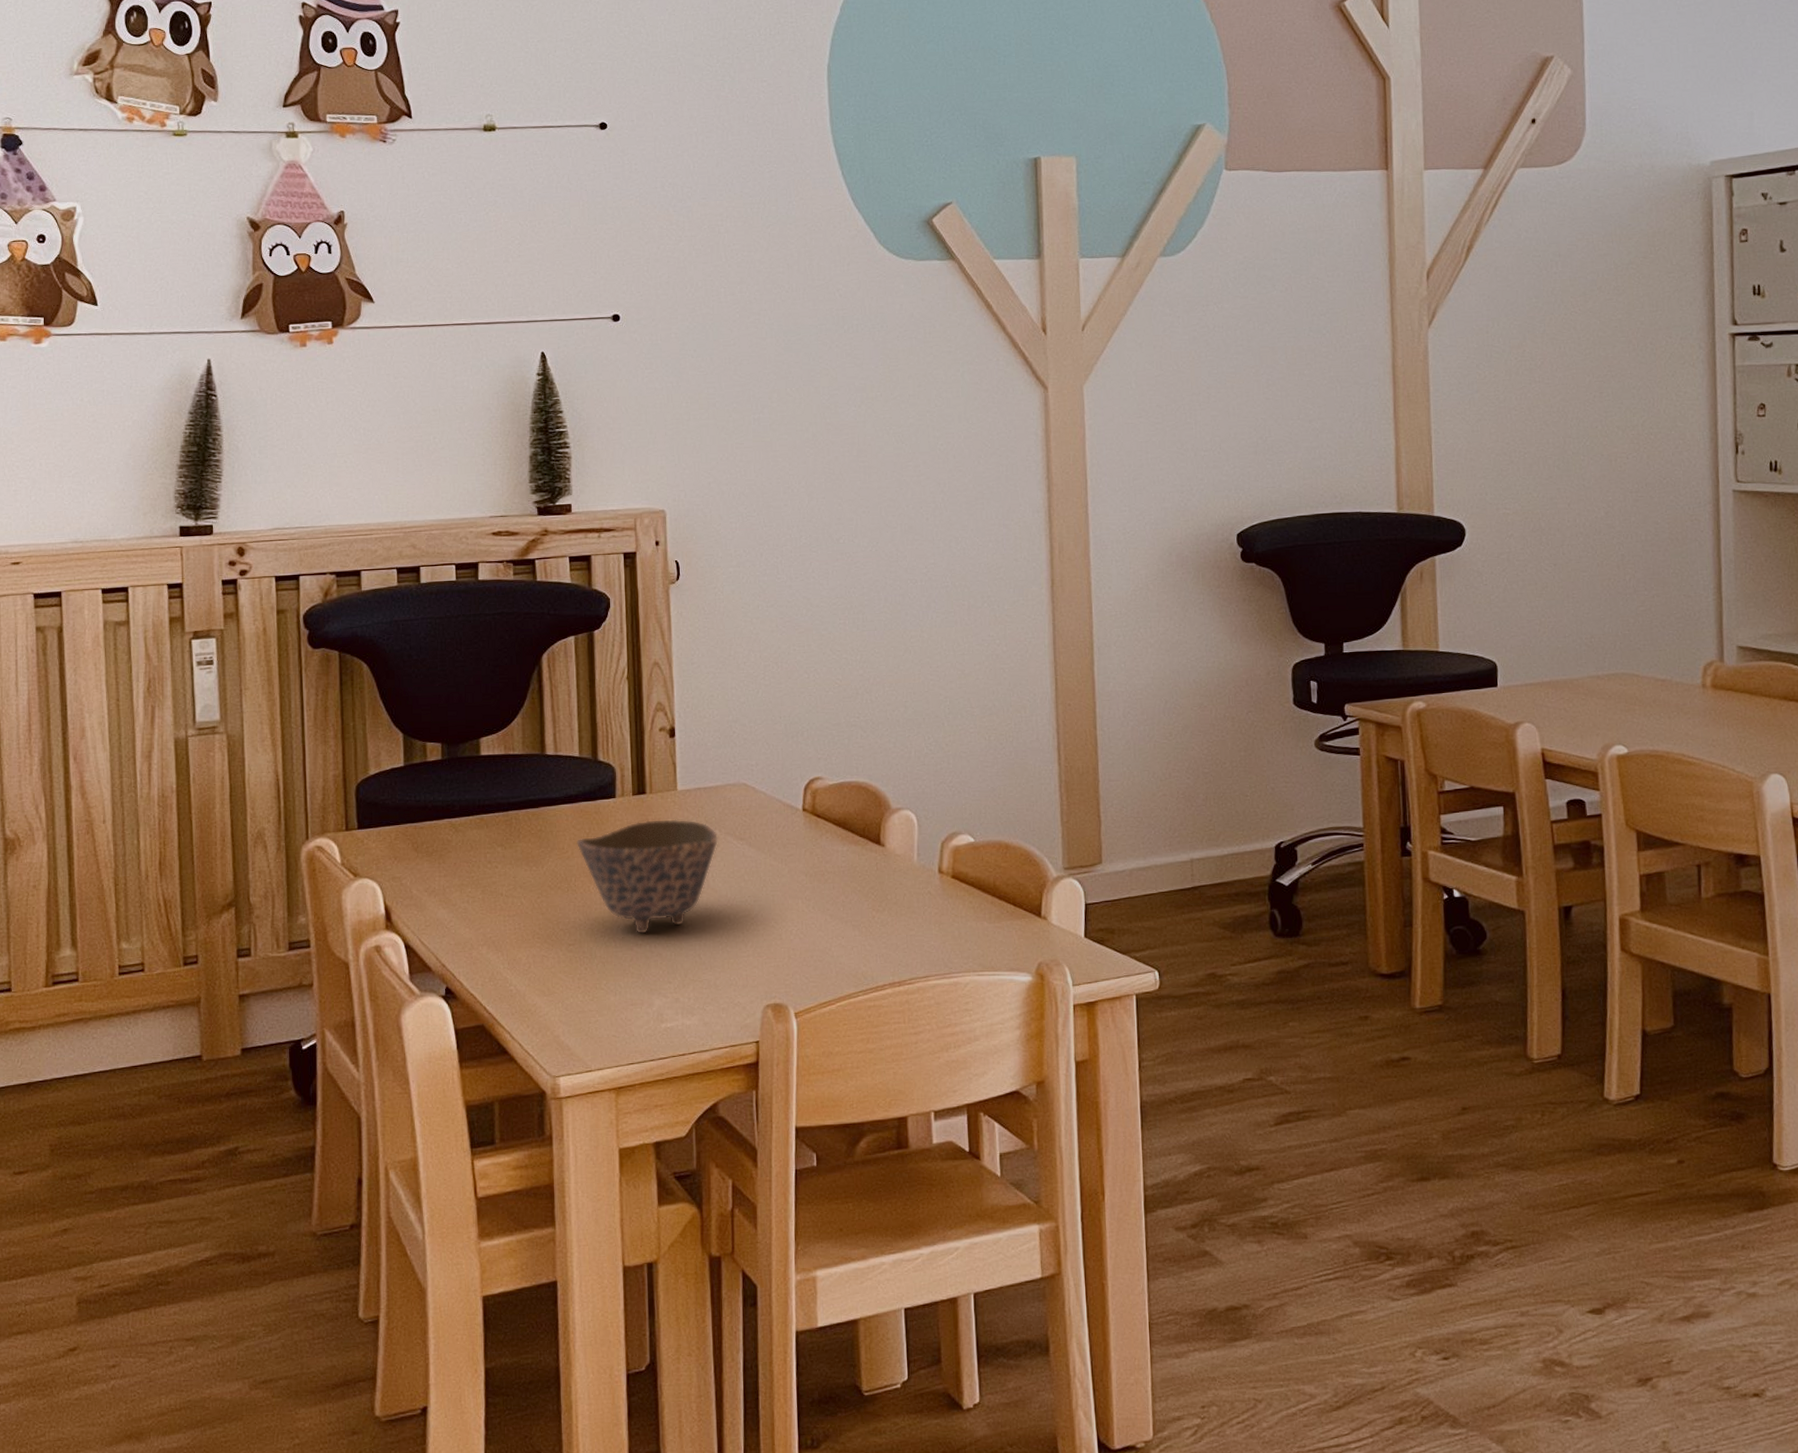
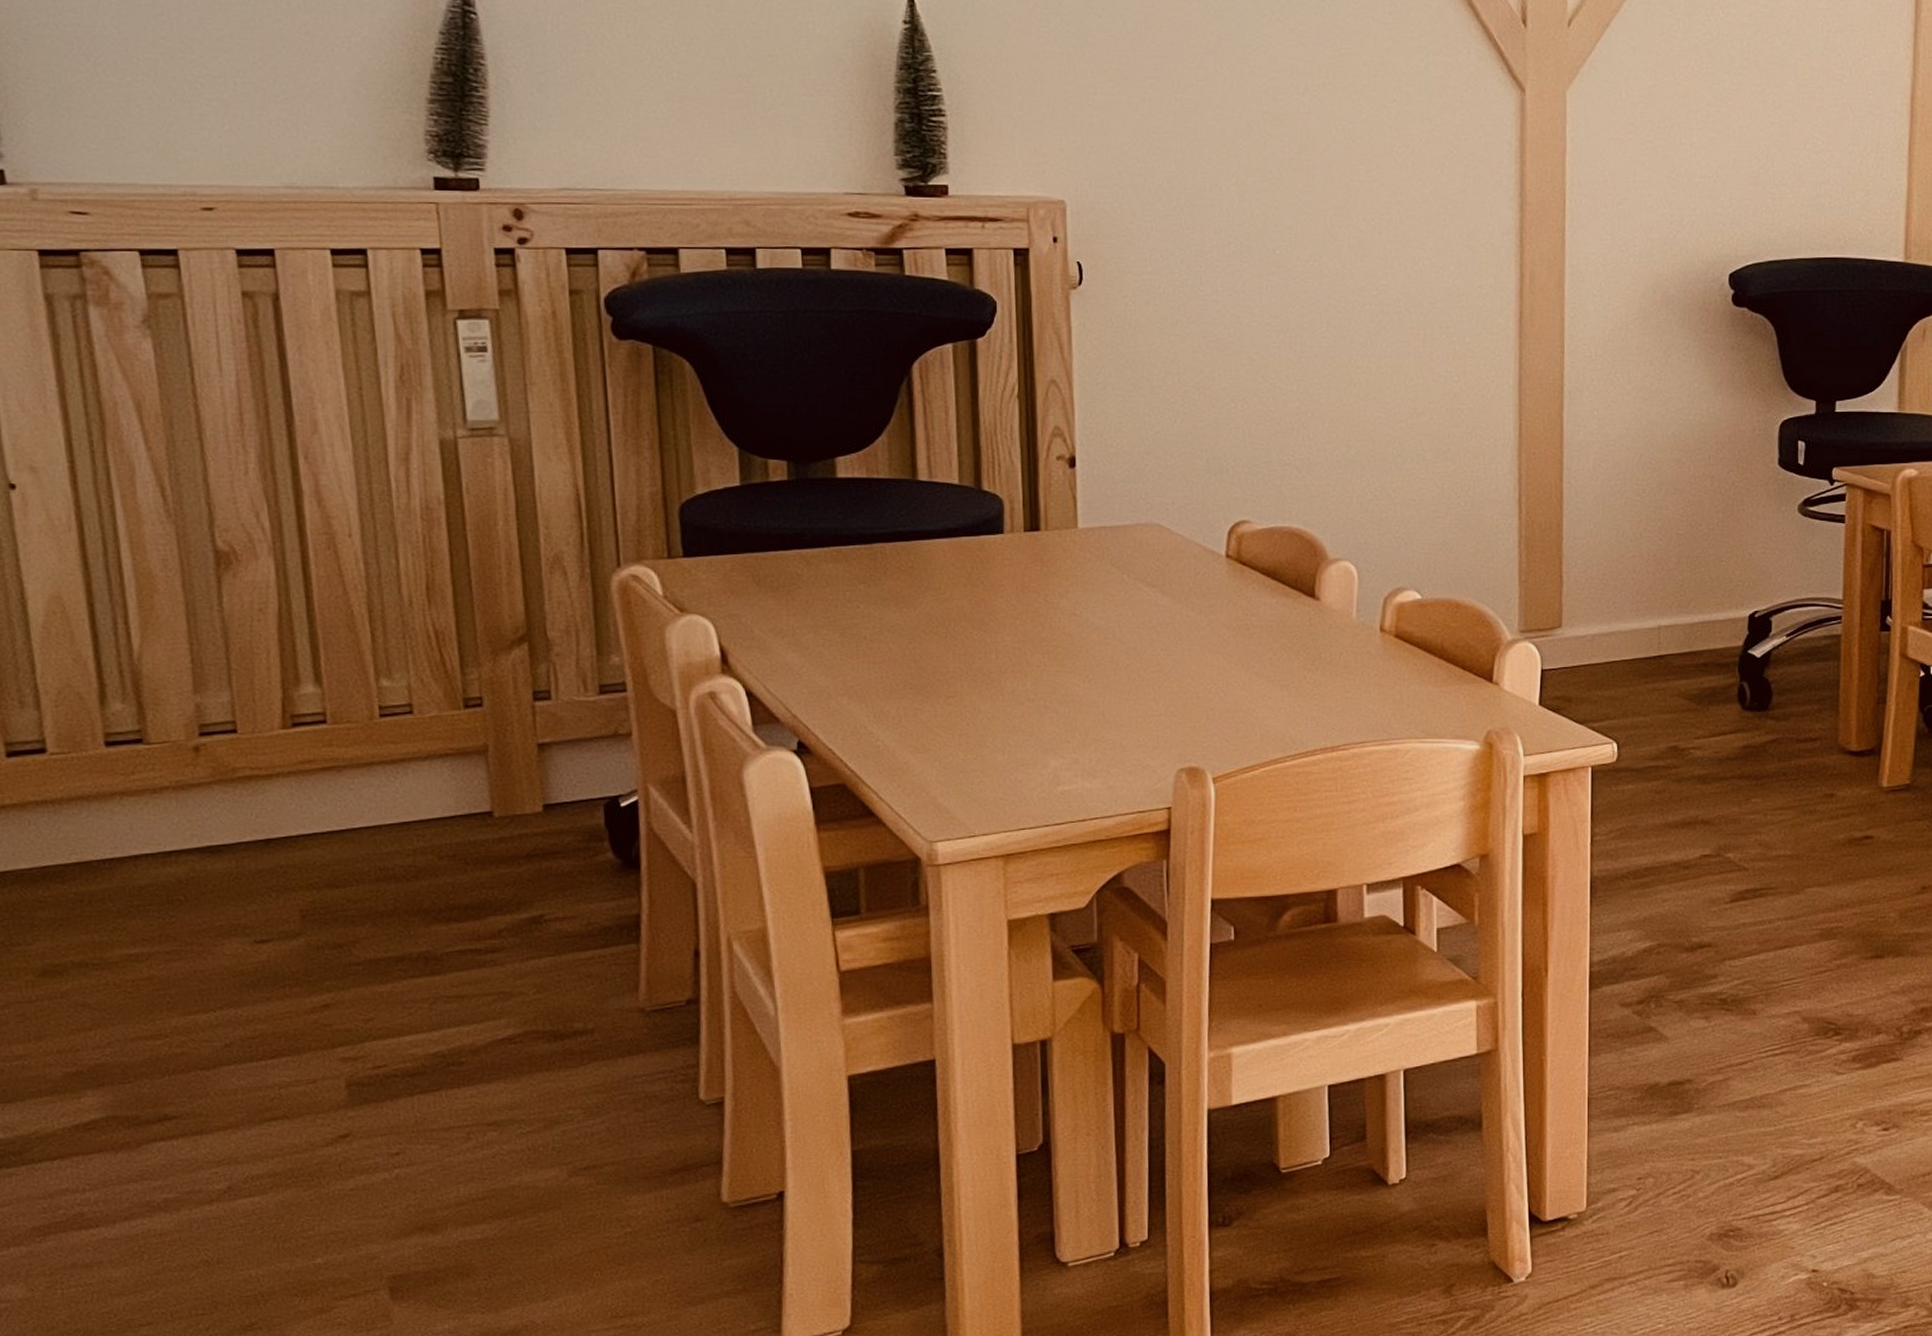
bowl: present [576,819,718,934] -> none [955,561,1126,688]

